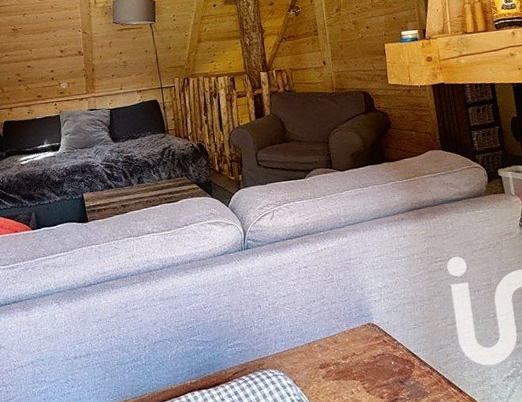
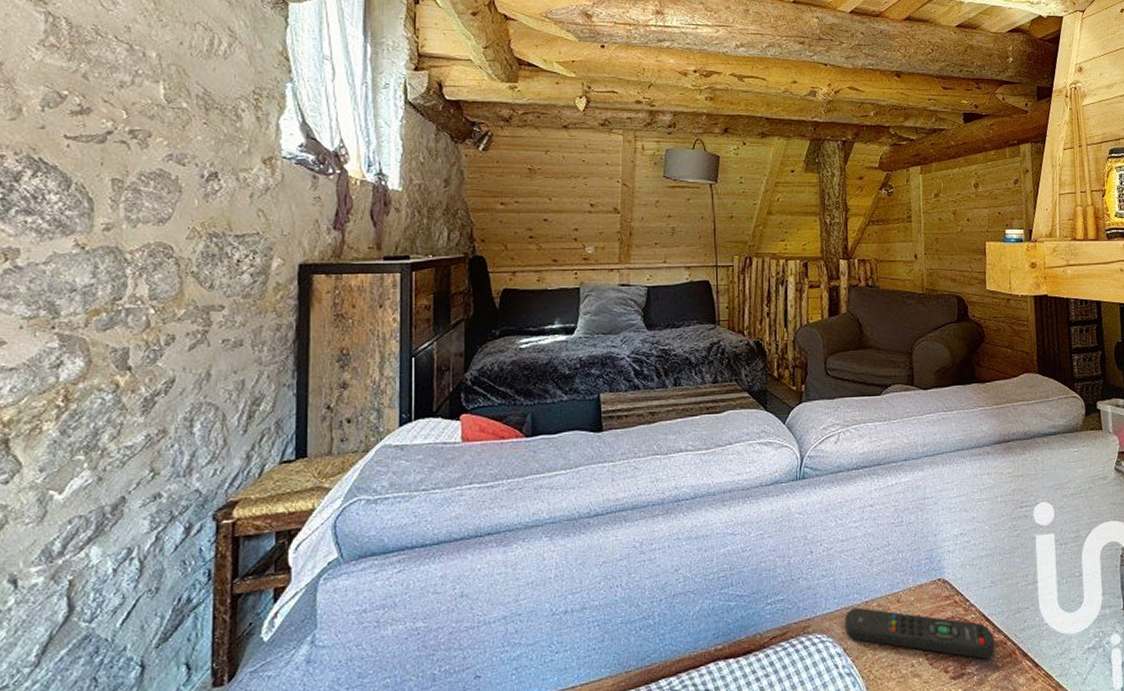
remote control: none [292,348,422,387] -> present [845,607,995,659]

